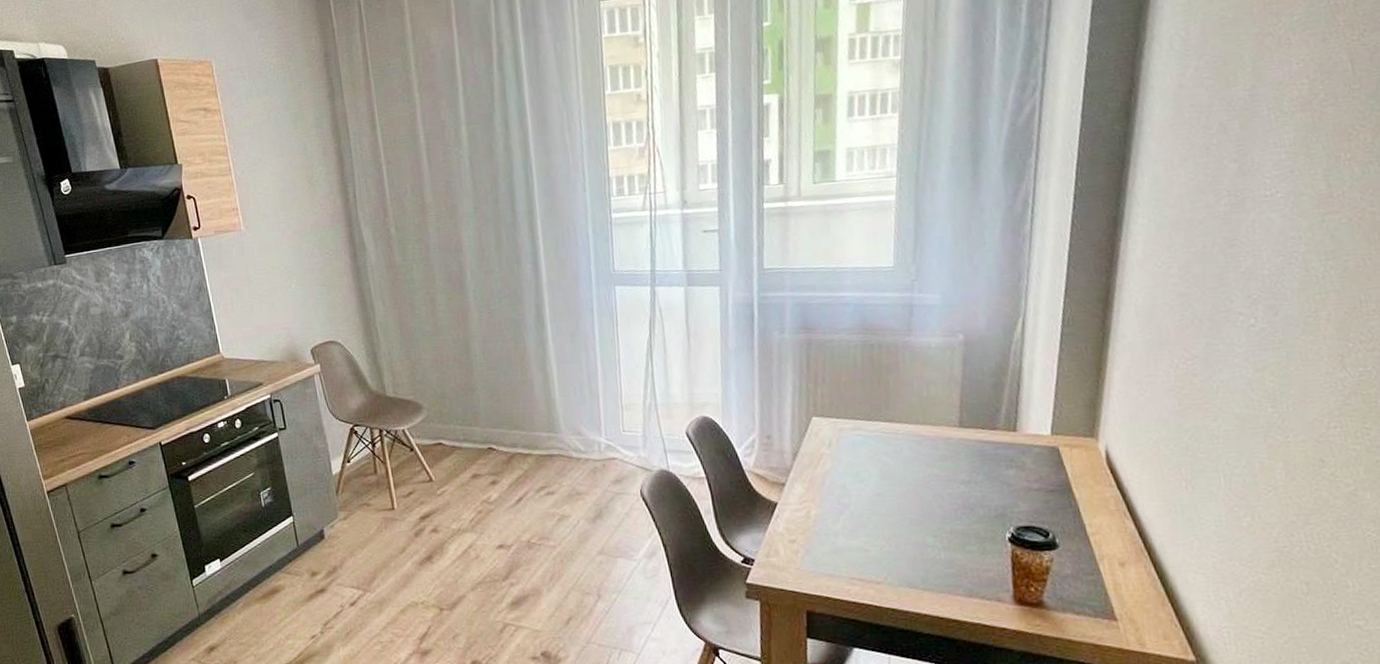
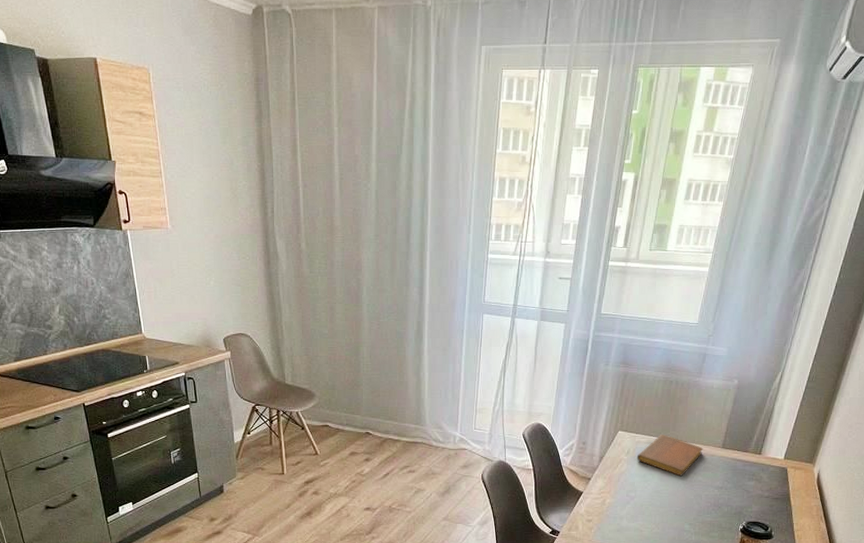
notebook: none [842,416,933,471] -> present [636,435,703,476]

